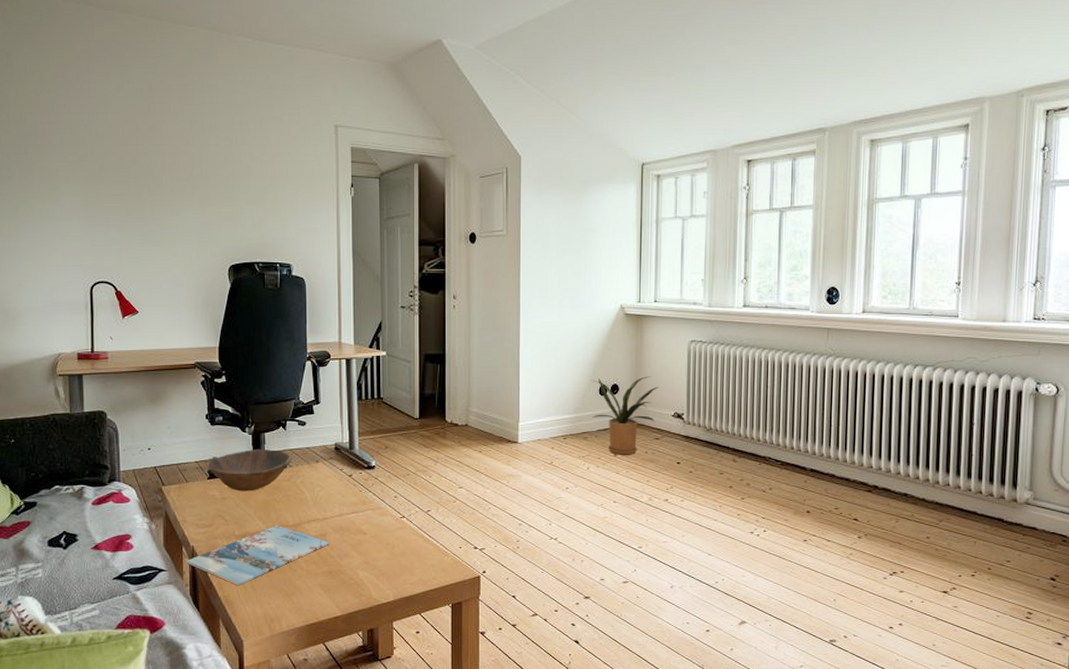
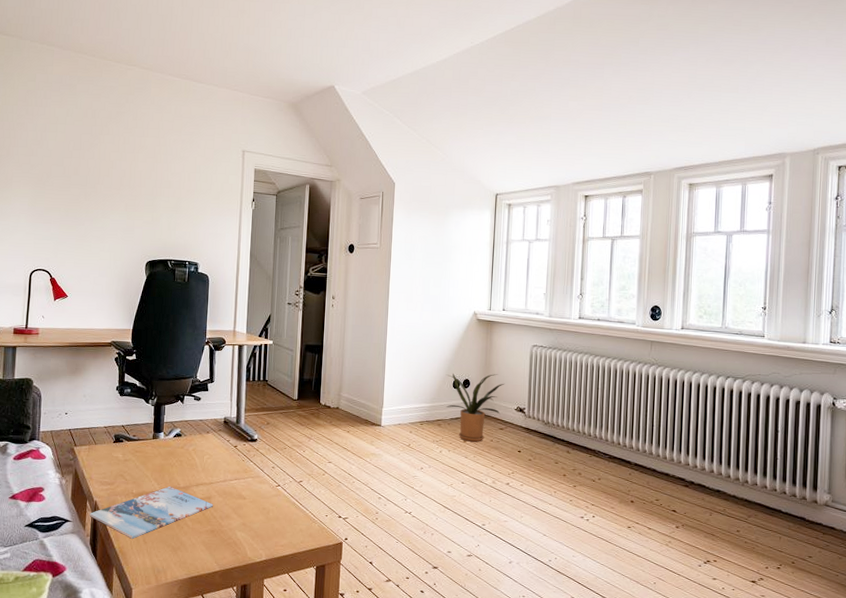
bowl: present [208,449,294,492] -> none [114,419,188,456]

